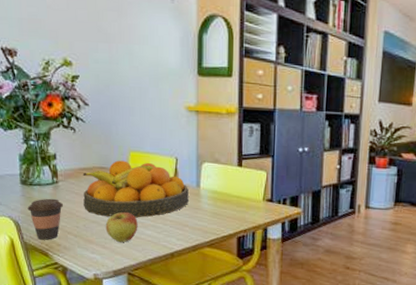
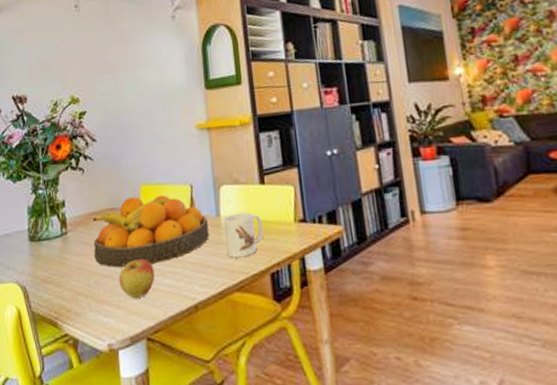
coffee cup: present [27,198,64,240] -> none [35,253,74,306]
mug: none [202,186,237,222] -> present [223,212,264,258]

